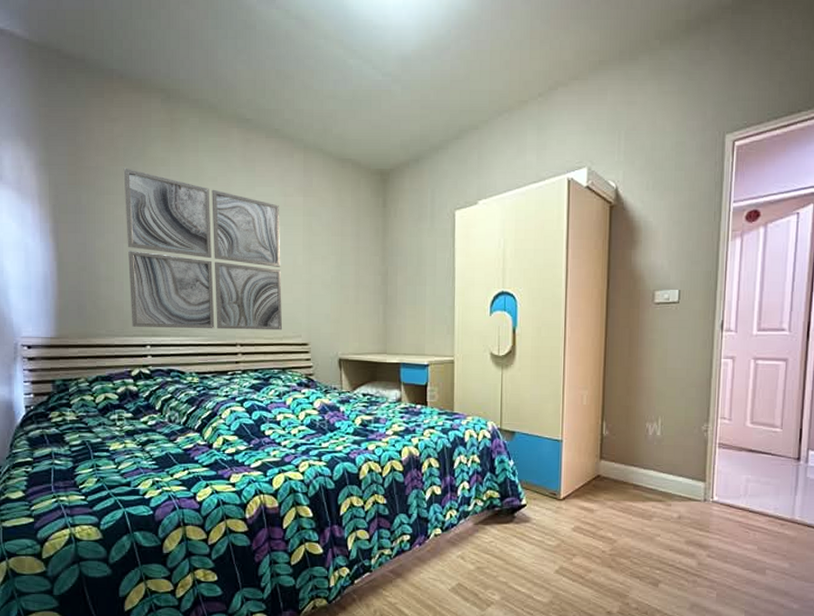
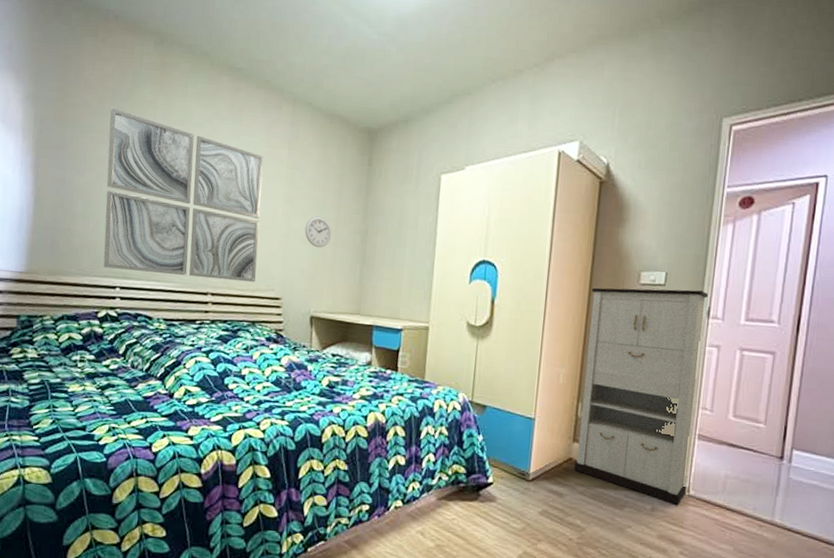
wall clock: none [326,261,352,292] -> present [304,216,332,248]
cabinet: none [603,305,721,511] -> present [574,287,709,505]

